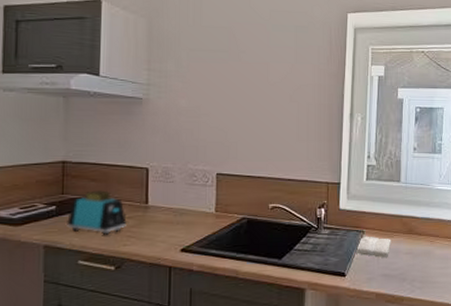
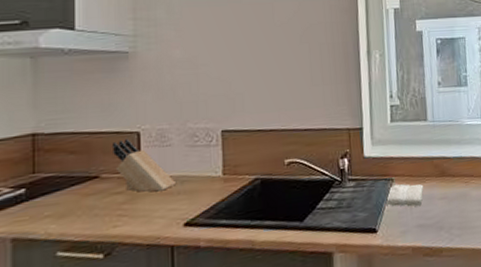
toaster: present [67,190,127,236] -> none [40,163,116,219]
knife block: none [125,173,175,220] -> present [111,138,175,192]

